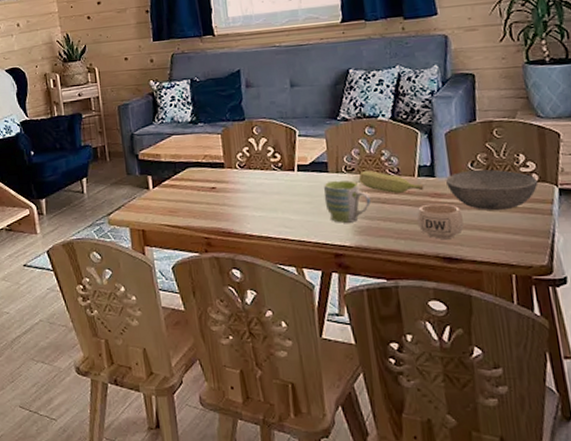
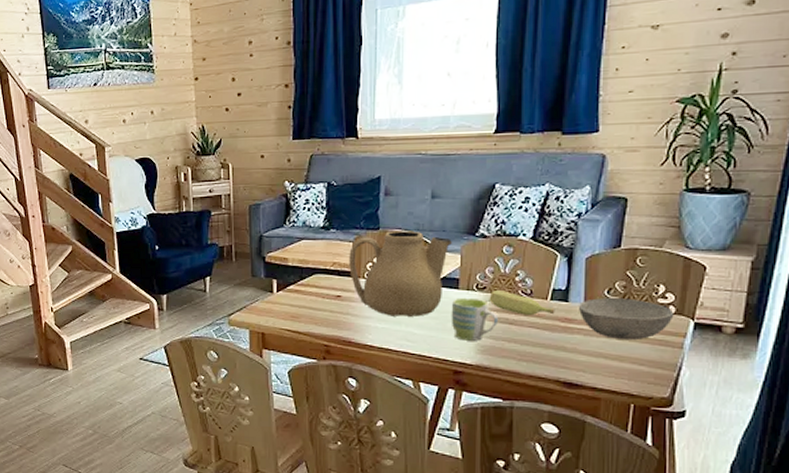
teapot: none [219,119,317,204] -> present [349,231,453,317]
mug: present [417,203,464,239] -> none [543,328,590,364]

